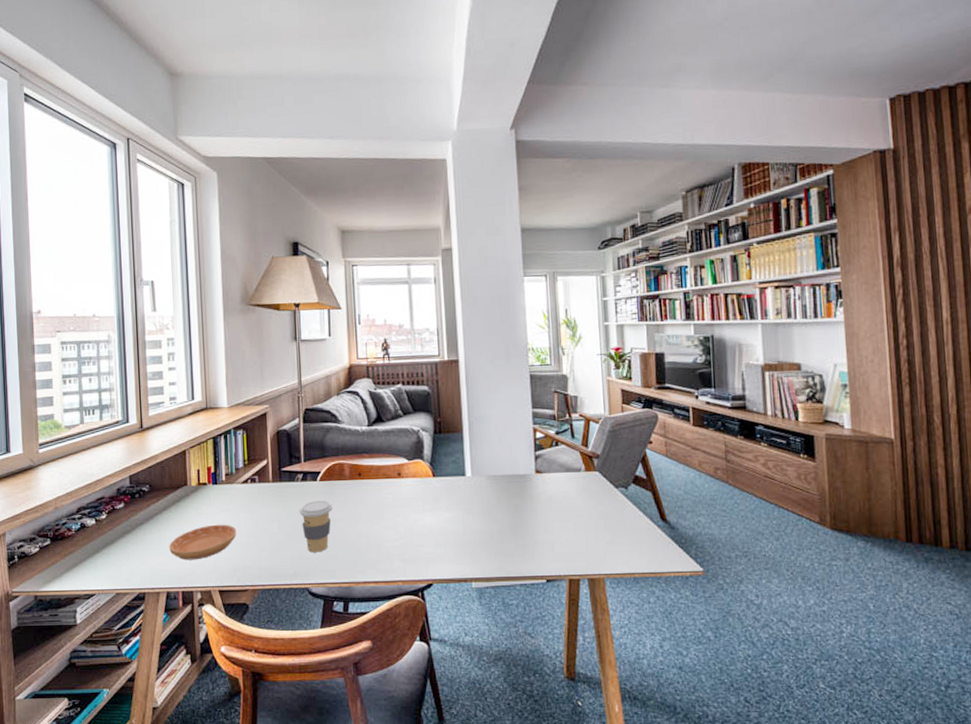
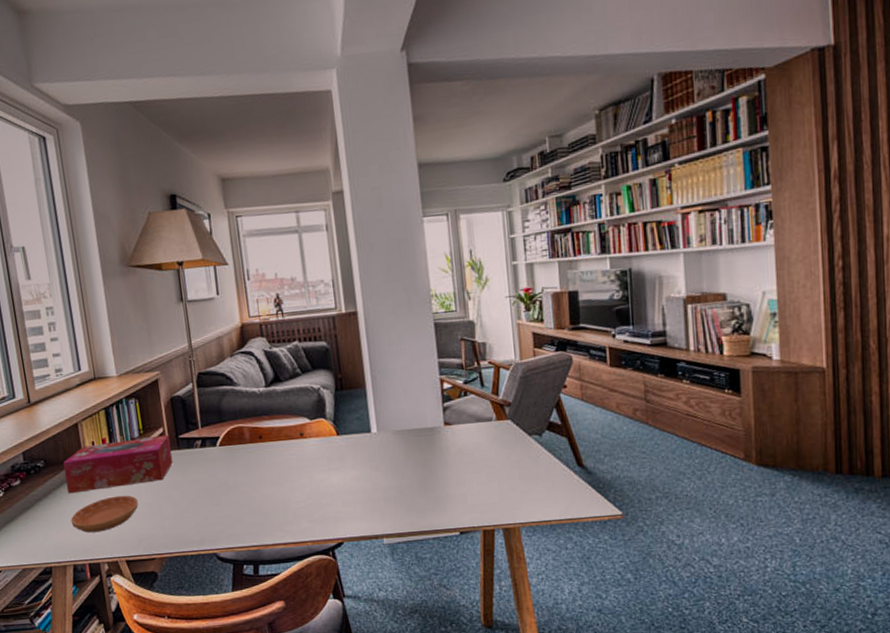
tissue box: none [167,466,274,520] -> present [63,434,173,494]
coffee cup: present [300,500,332,553] -> none [201,465,235,519]

